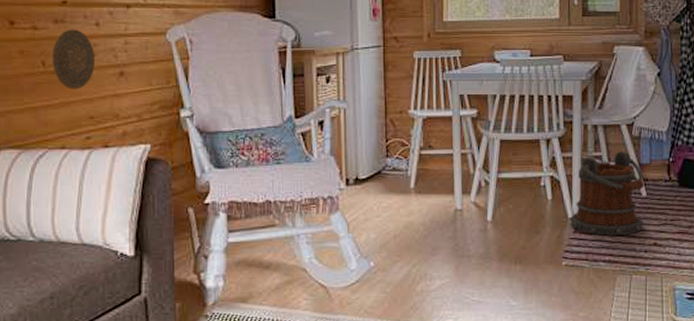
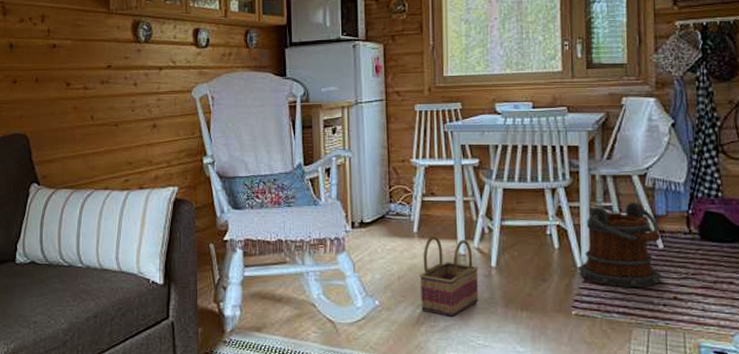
decorative plate: present [51,29,95,90] -> none [98,88,133,140]
basket: none [416,191,475,274] -> present [419,235,479,316]

